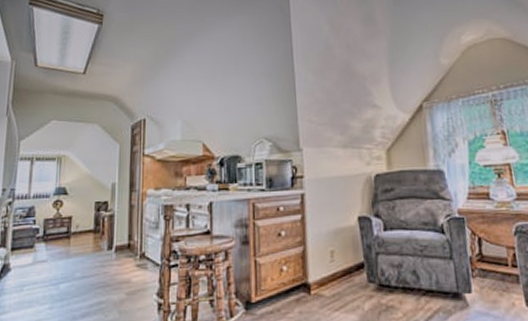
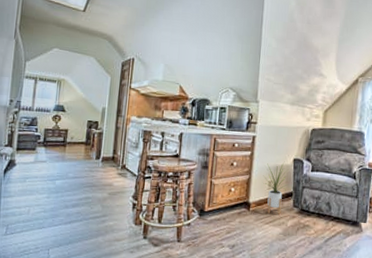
house plant: none [321,222,355,296] -> present [263,161,289,215]

